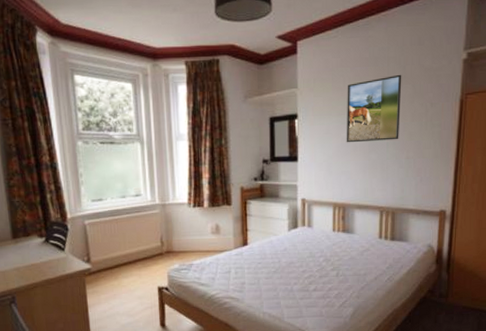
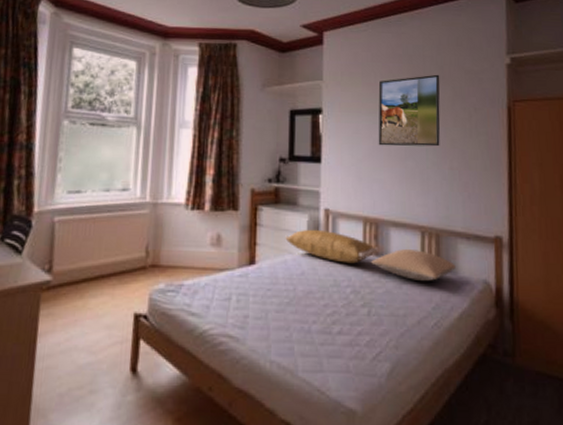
pillow: none [270,215,346,240] -> present [285,229,379,264]
pillow: none [338,225,407,248] -> present [370,249,456,281]

